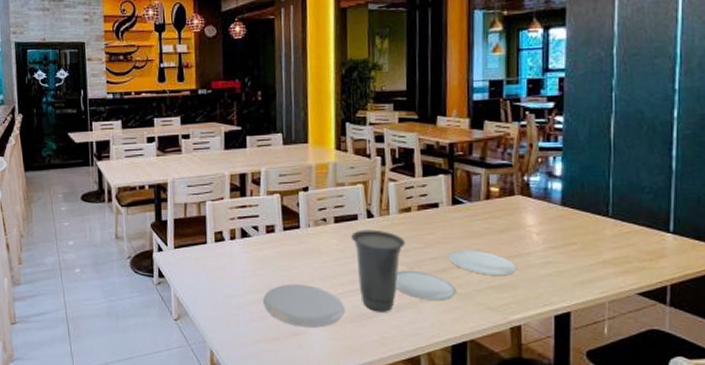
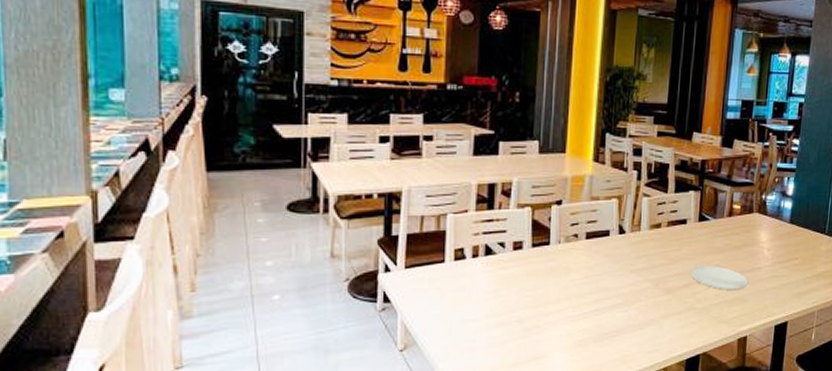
plate: present [263,284,344,328] -> none [504,304,588,350]
cup: present [351,229,405,312] -> none [601,246,653,330]
plate: present [395,270,457,301] -> none [639,287,696,316]

